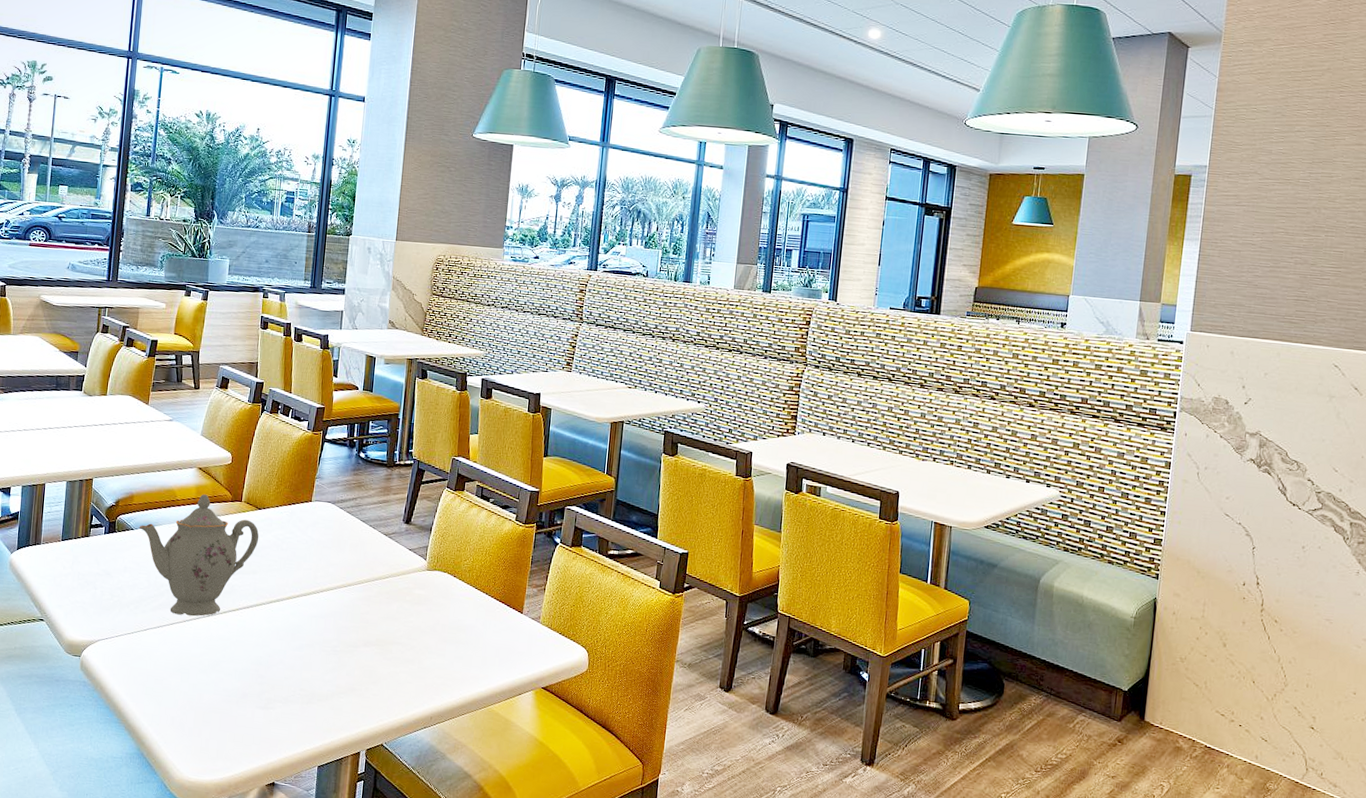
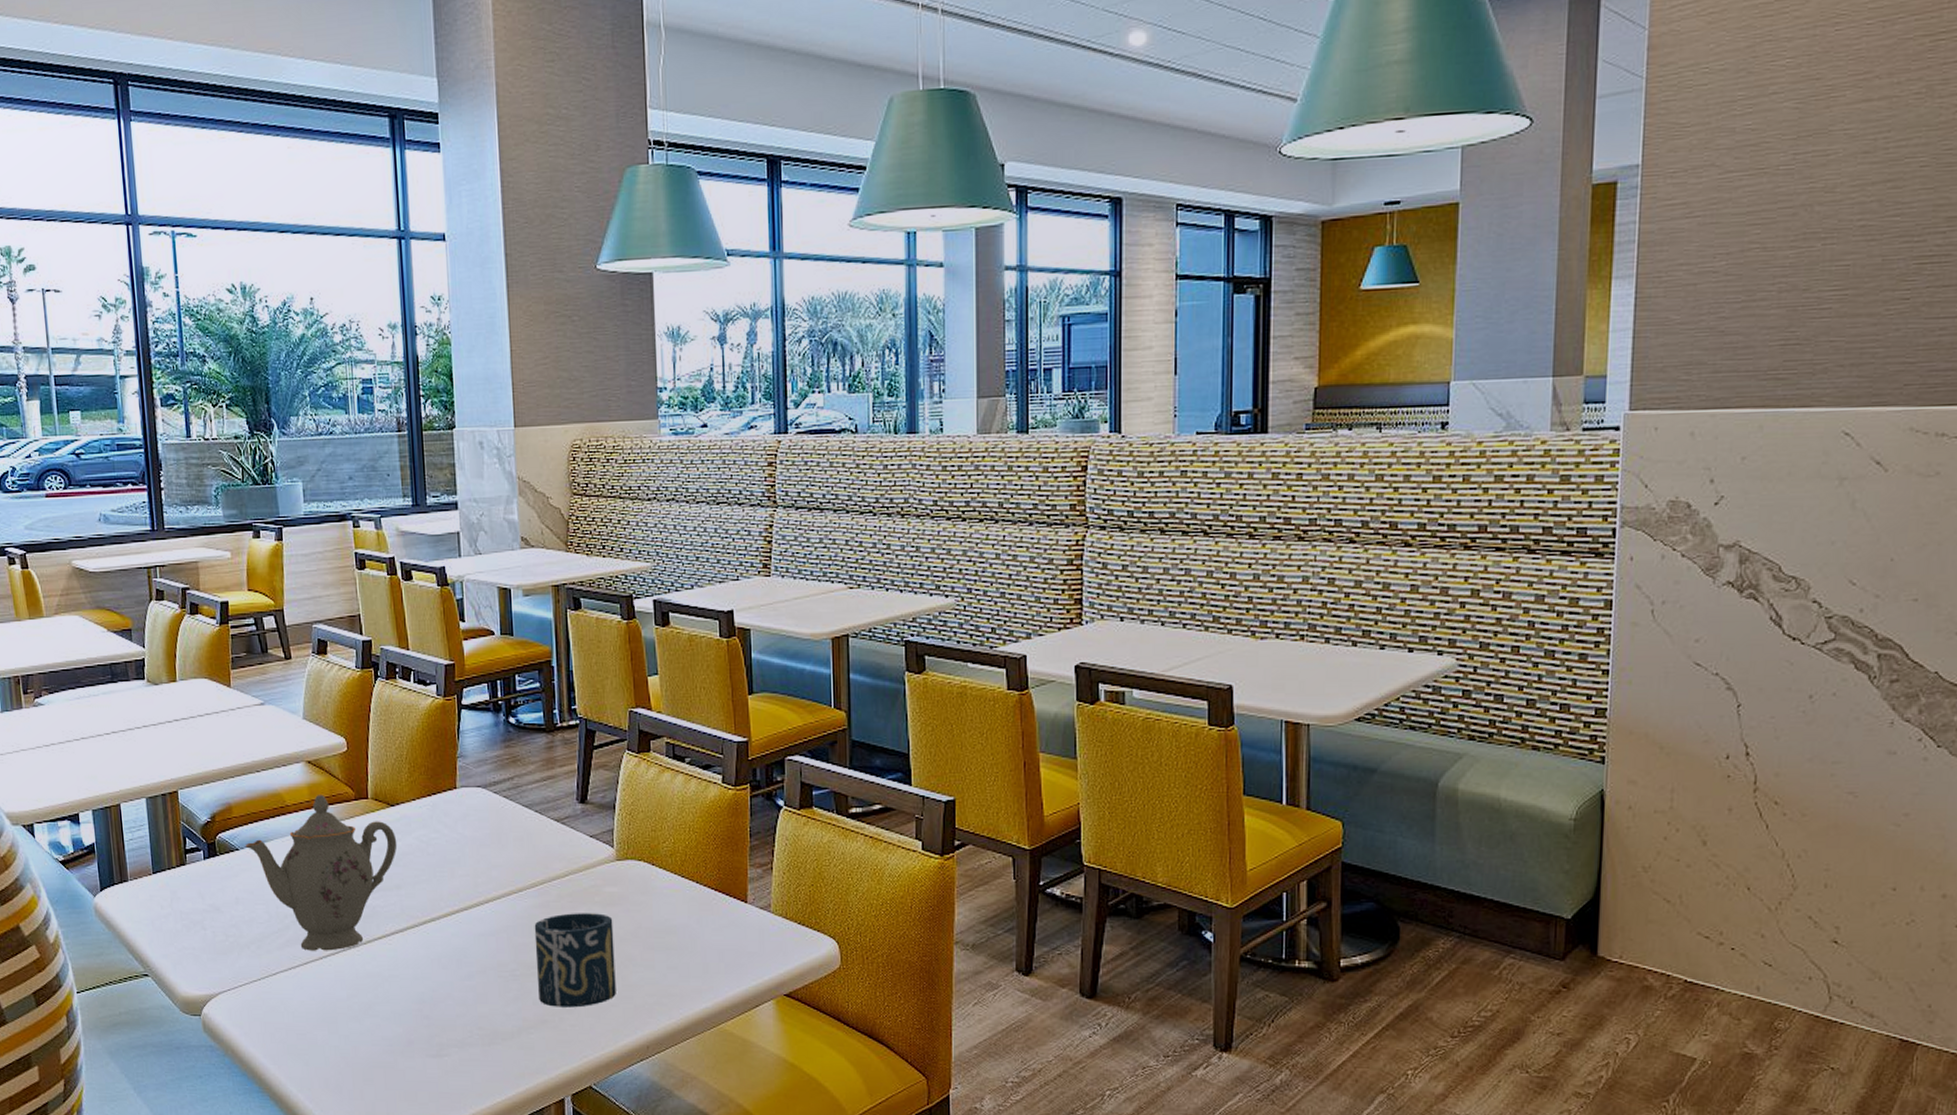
cup: none [352,607,418,681] -> present [534,913,616,1008]

